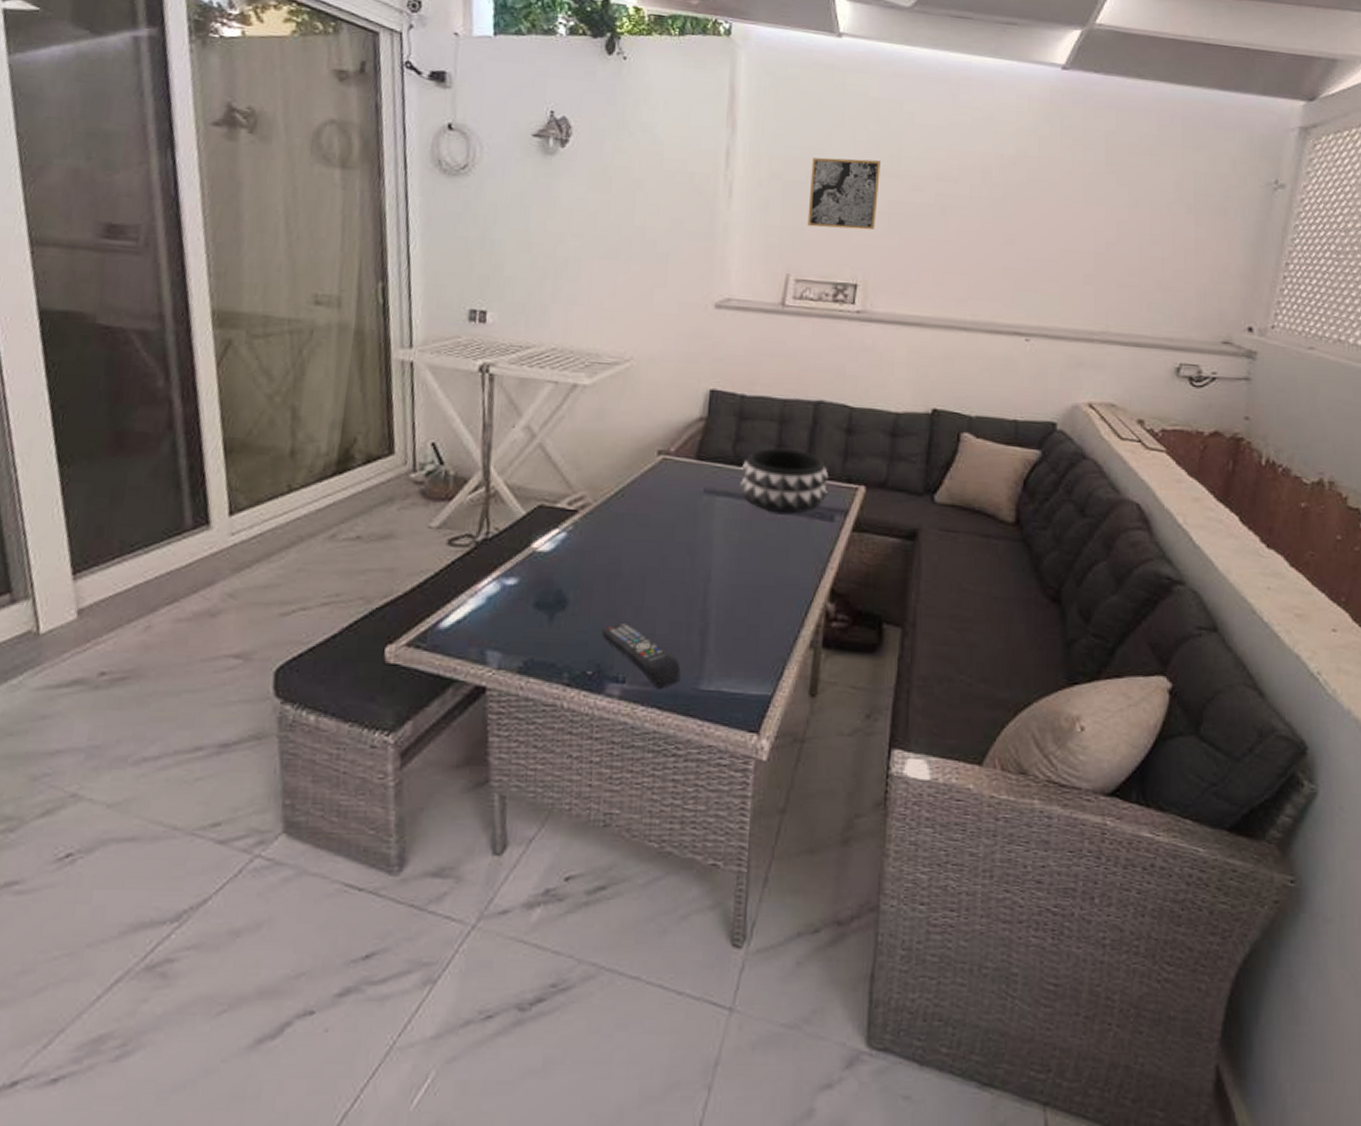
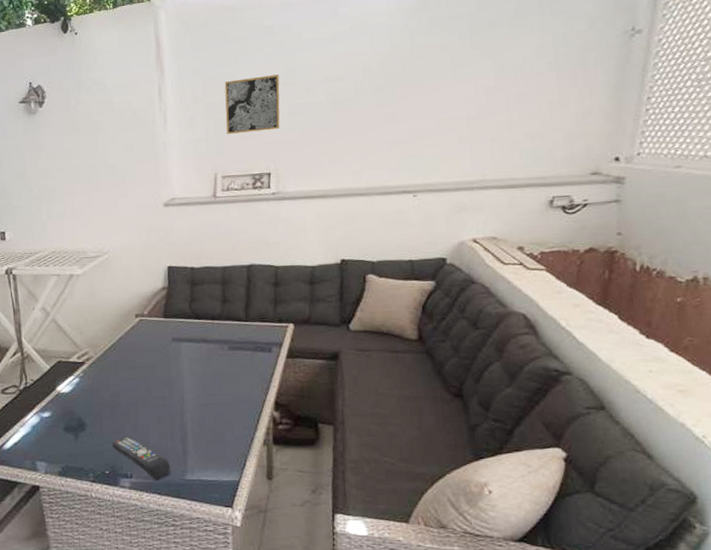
decorative bowl: present [740,448,830,514] -> none [197,302,265,350]

